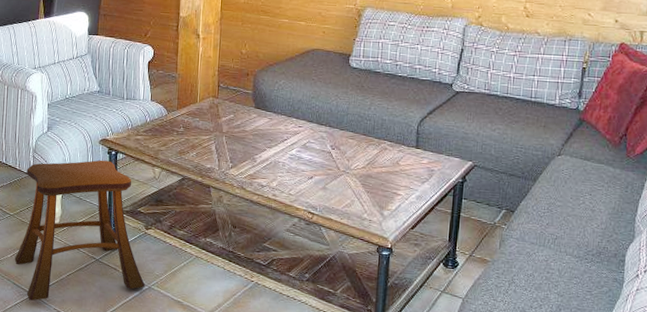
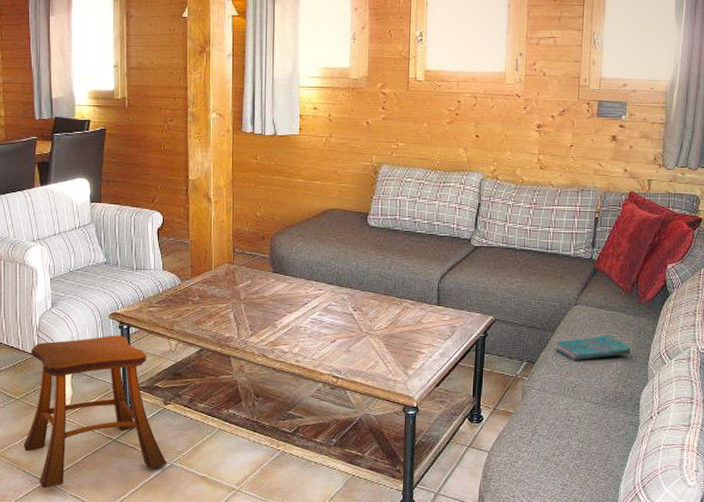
cover: none [536,187,617,212] -> present [555,334,631,361]

